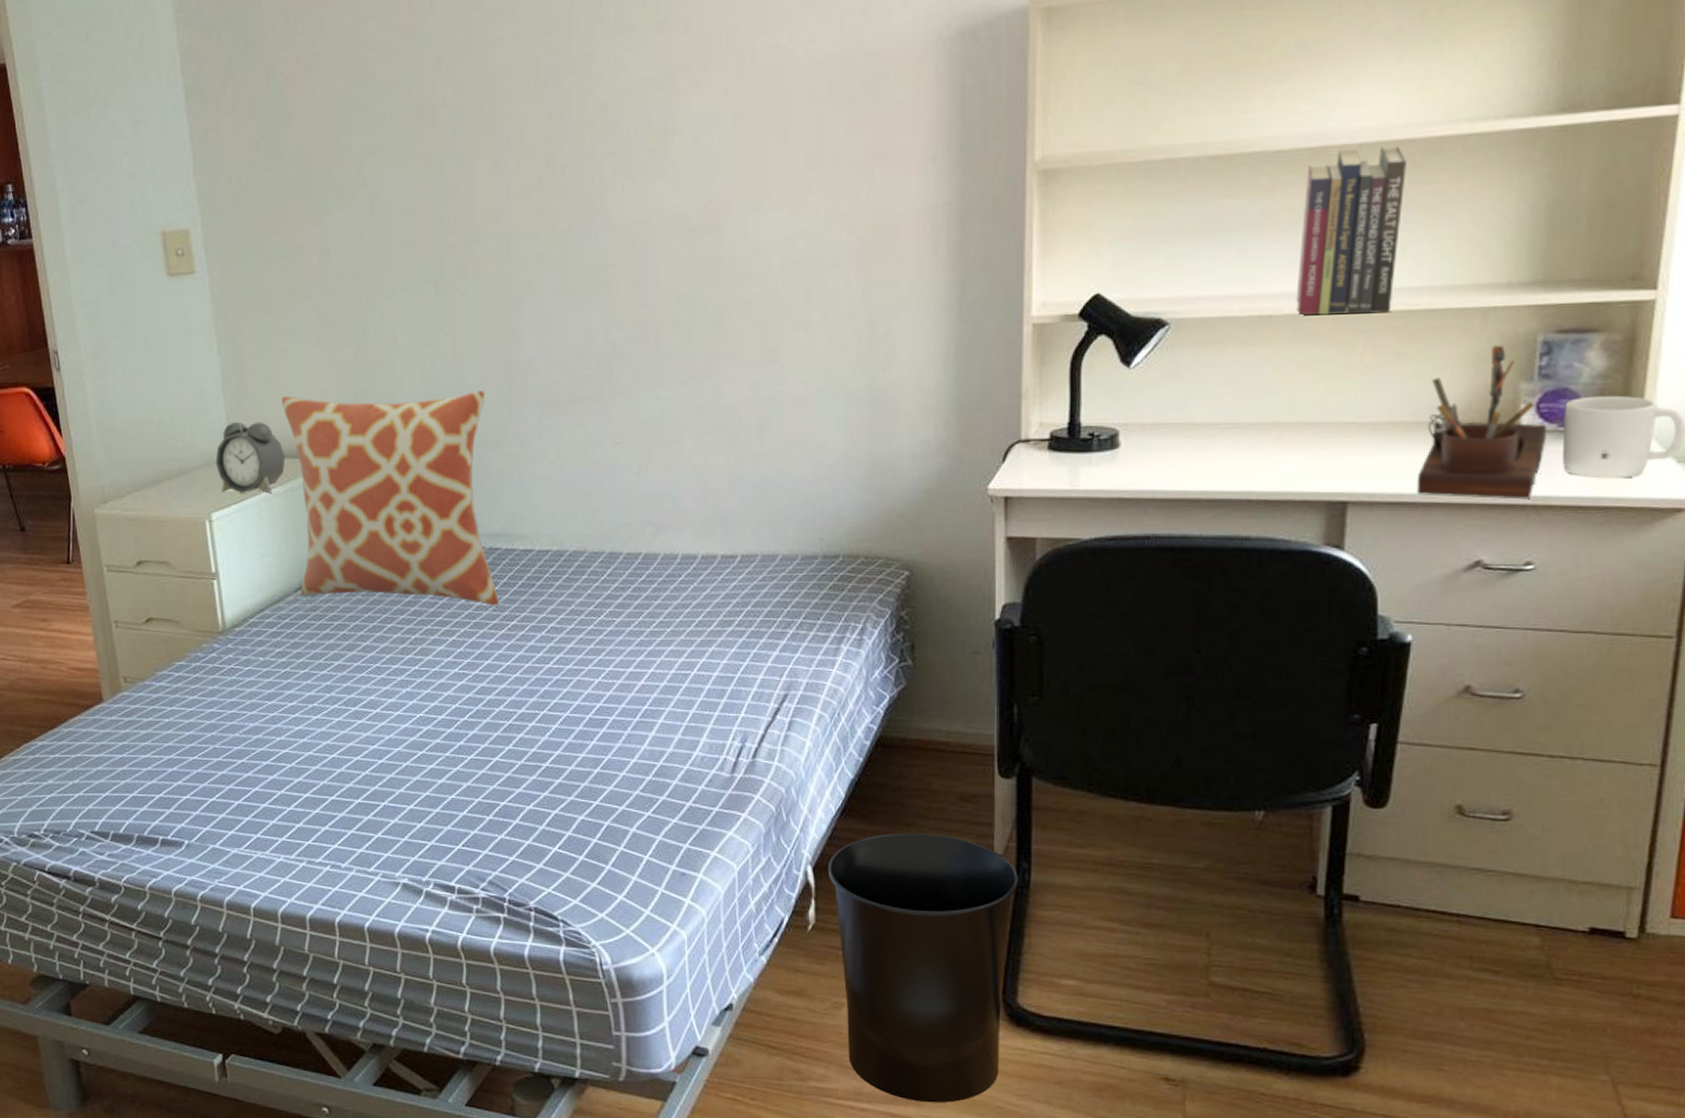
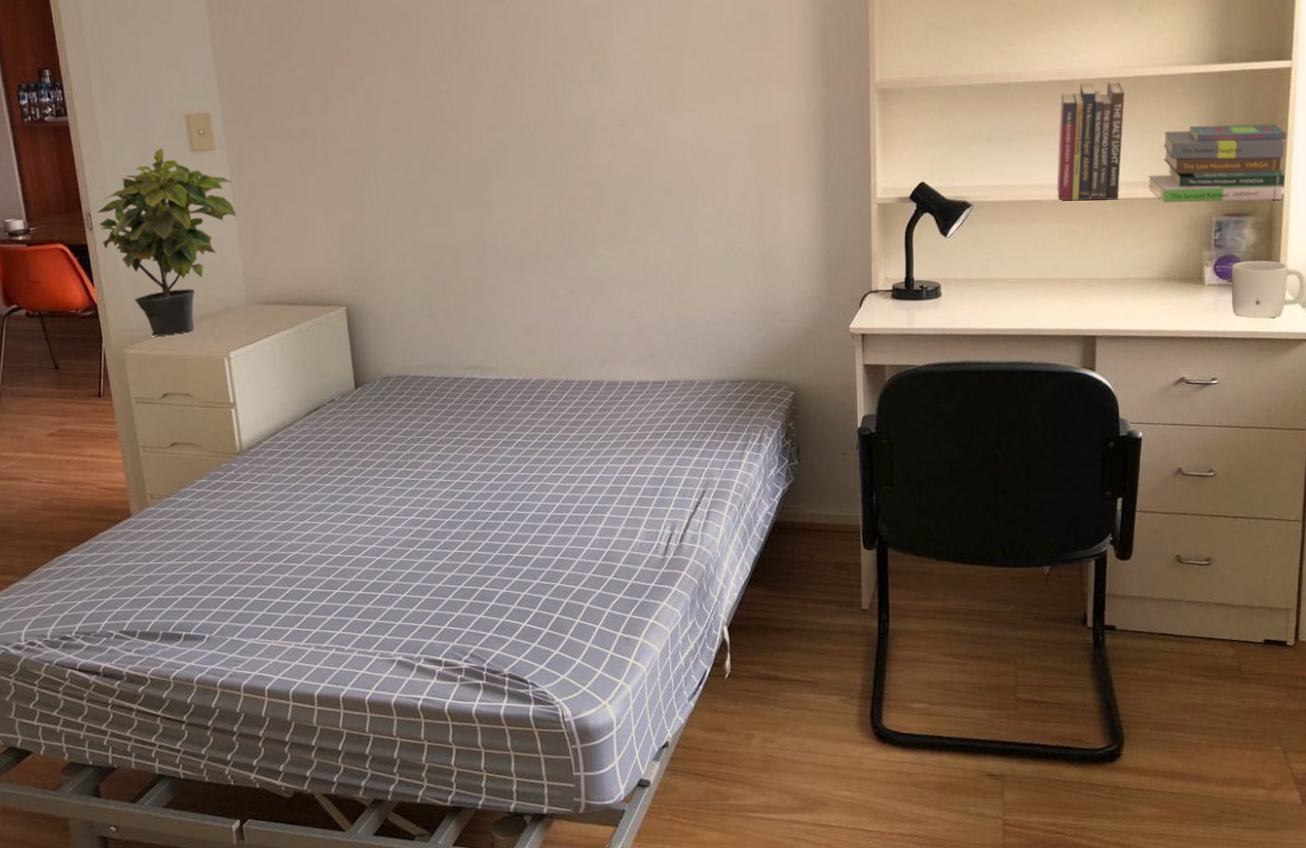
potted plant: none [64,272,219,494] -> present [97,147,236,336]
alarm clock: present [215,421,286,494] -> none [233,274,295,335]
pillow: present [282,391,499,606] -> none [291,250,476,426]
waste bin: present [828,833,1018,1103] -> none [739,595,880,809]
desk organizer: present [1416,345,1547,500] -> none [1140,224,1222,334]
books: none [1436,198,1666,316] -> present [1147,124,1287,203]

